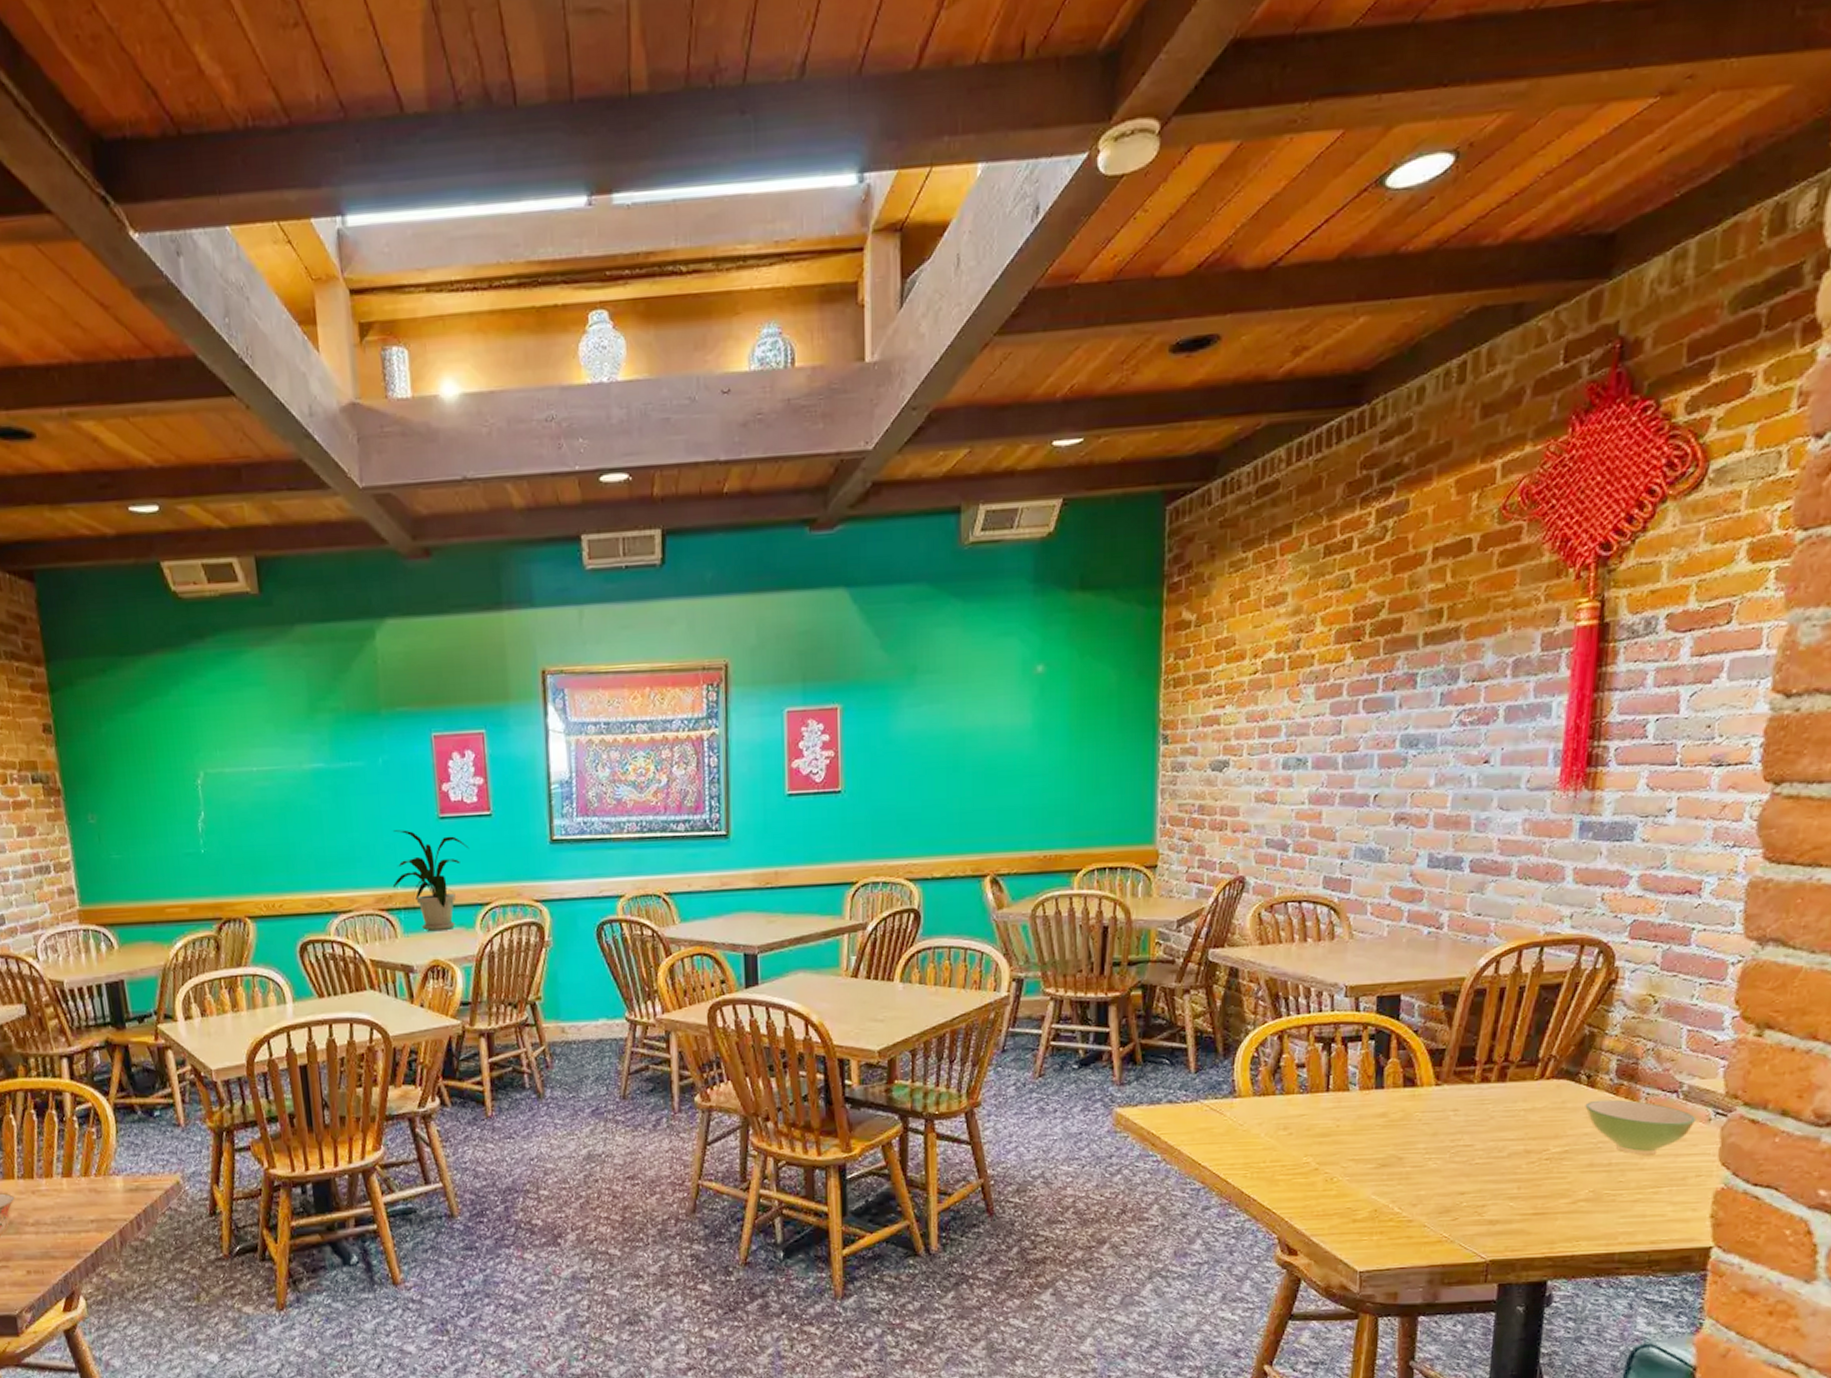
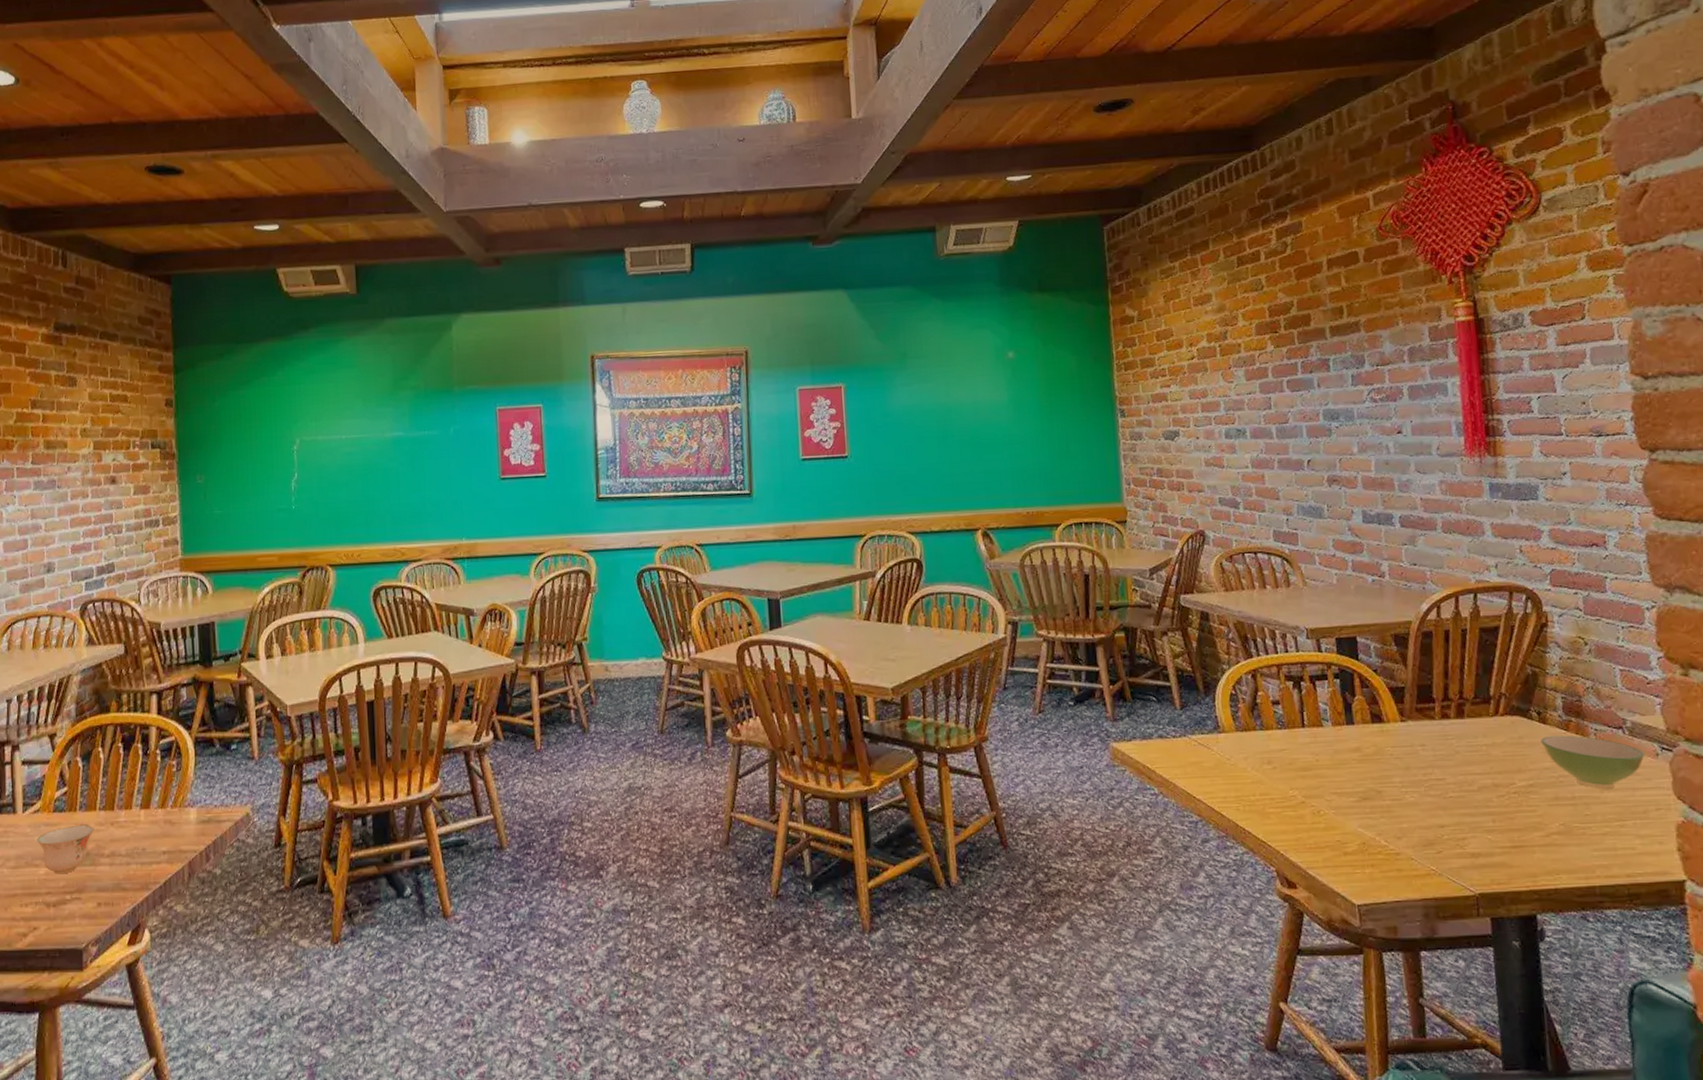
house plant: present [392,830,470,931] -> none [458,489,526,578]

